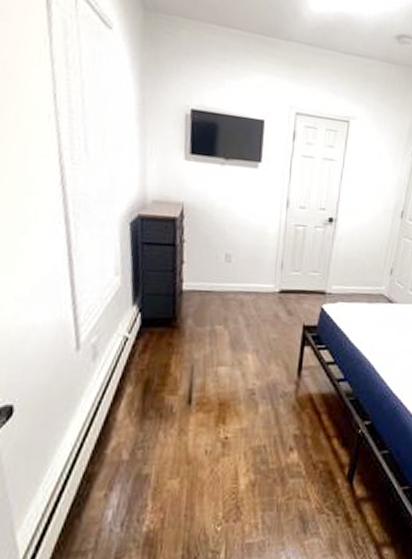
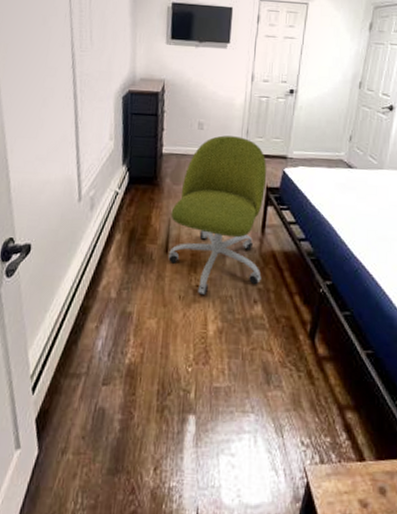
office chair: none [192,269,304,447] -> present [168,135,267,295]

